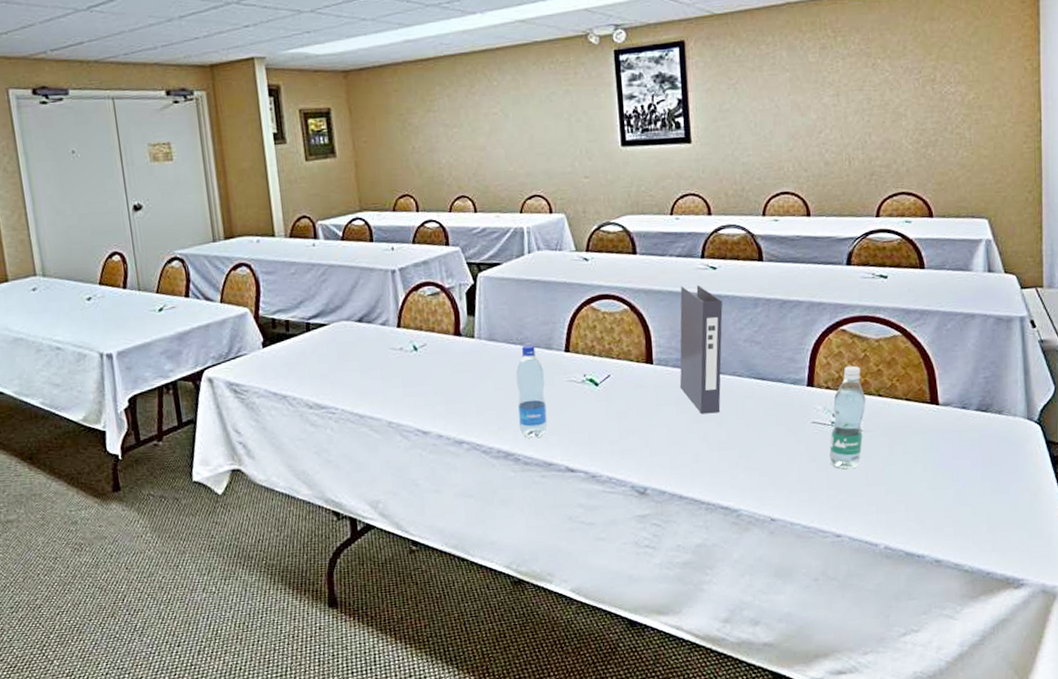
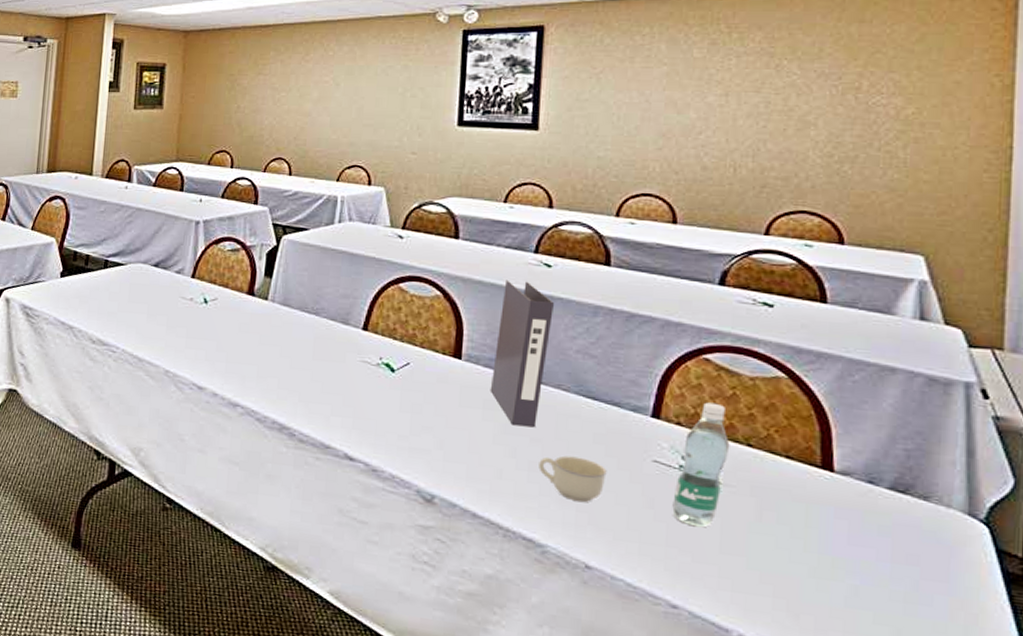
bottle: present [516,344,548,438] -> none [300,315,337,417]
cup: none [726,430,779,468] -> present [538,455,607,502]

